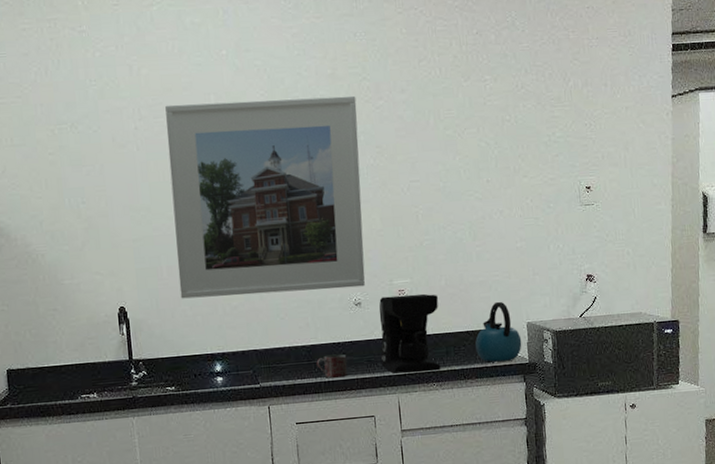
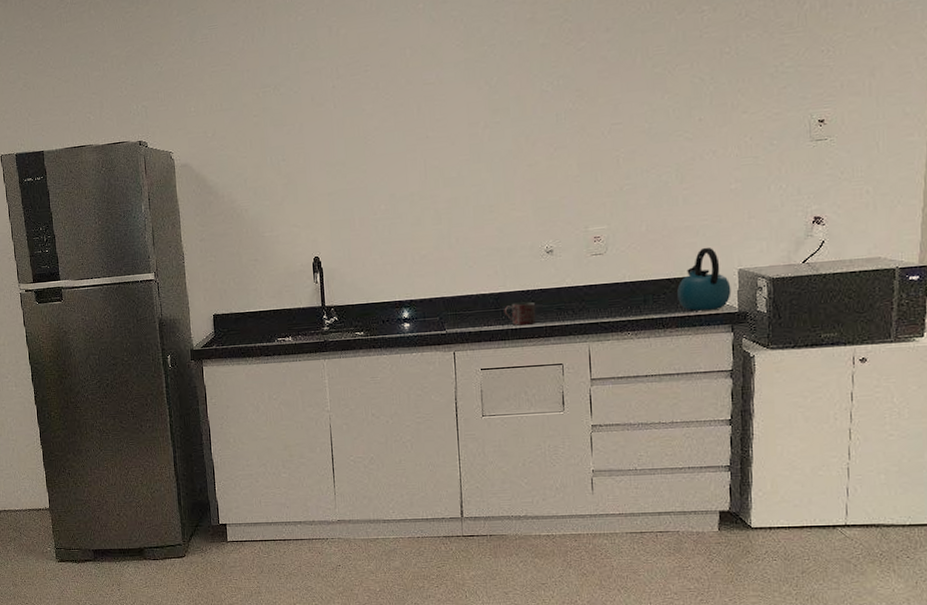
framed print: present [165,95,365,299] -> none [362,38,559,249]
coffee maker: present [379,293,441,374] -> none [572,240,638,322]

